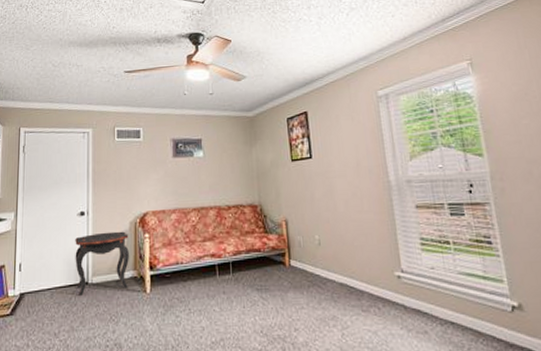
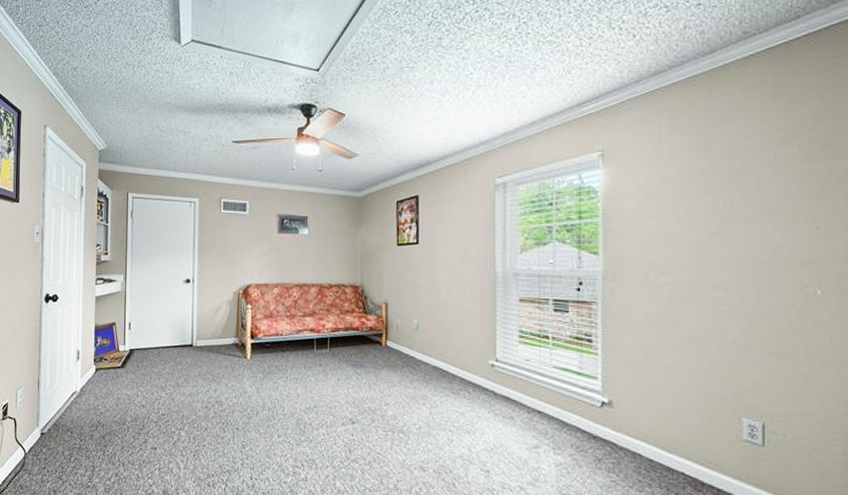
side table: present [75,231,129,296] -> none [180,300,232,356]

